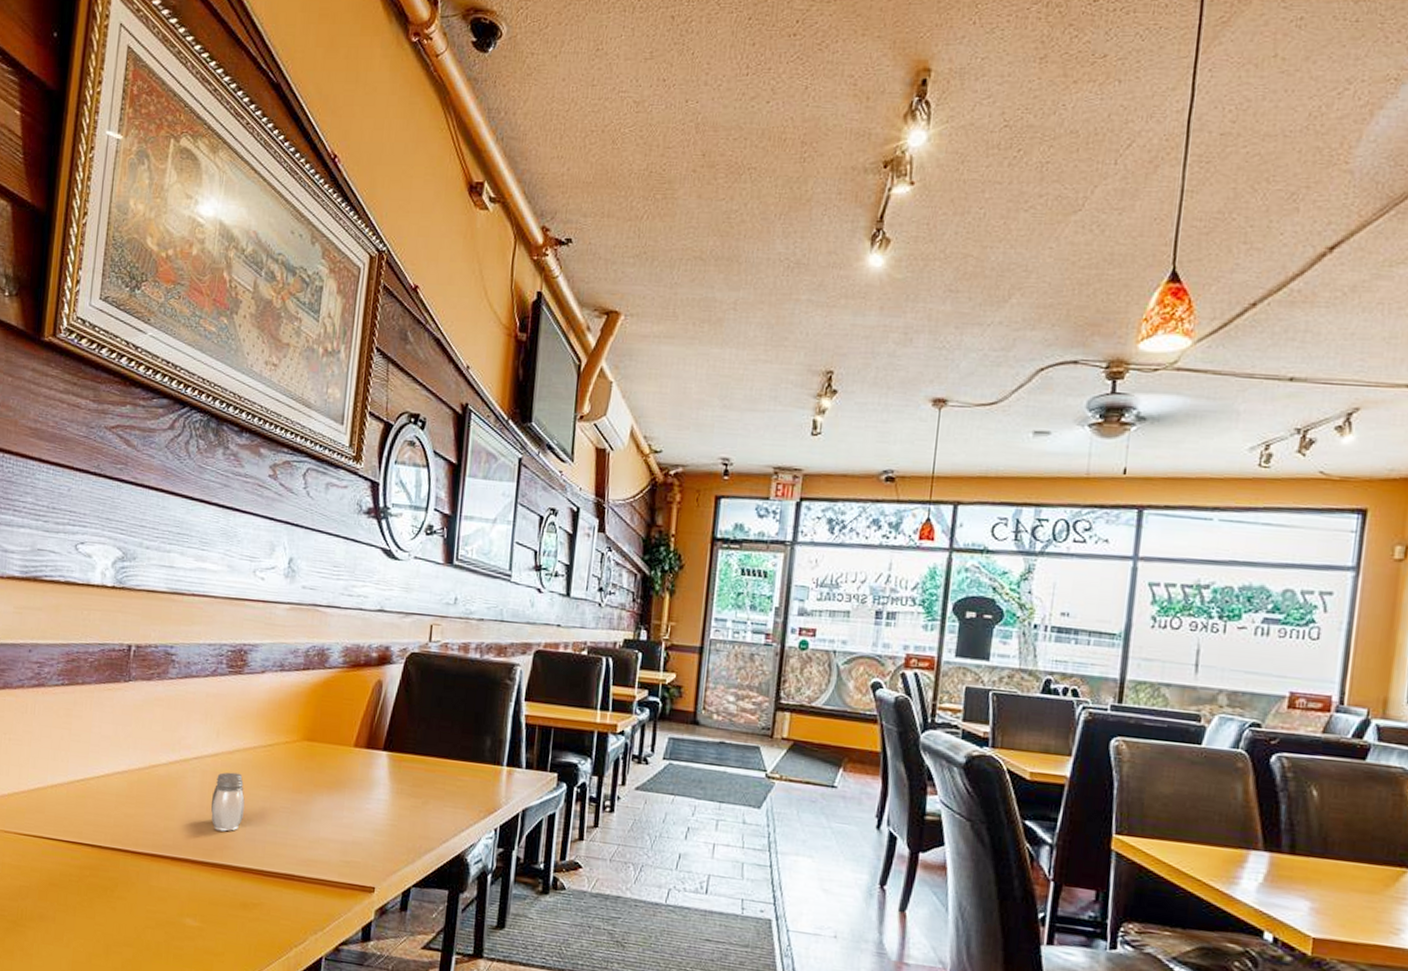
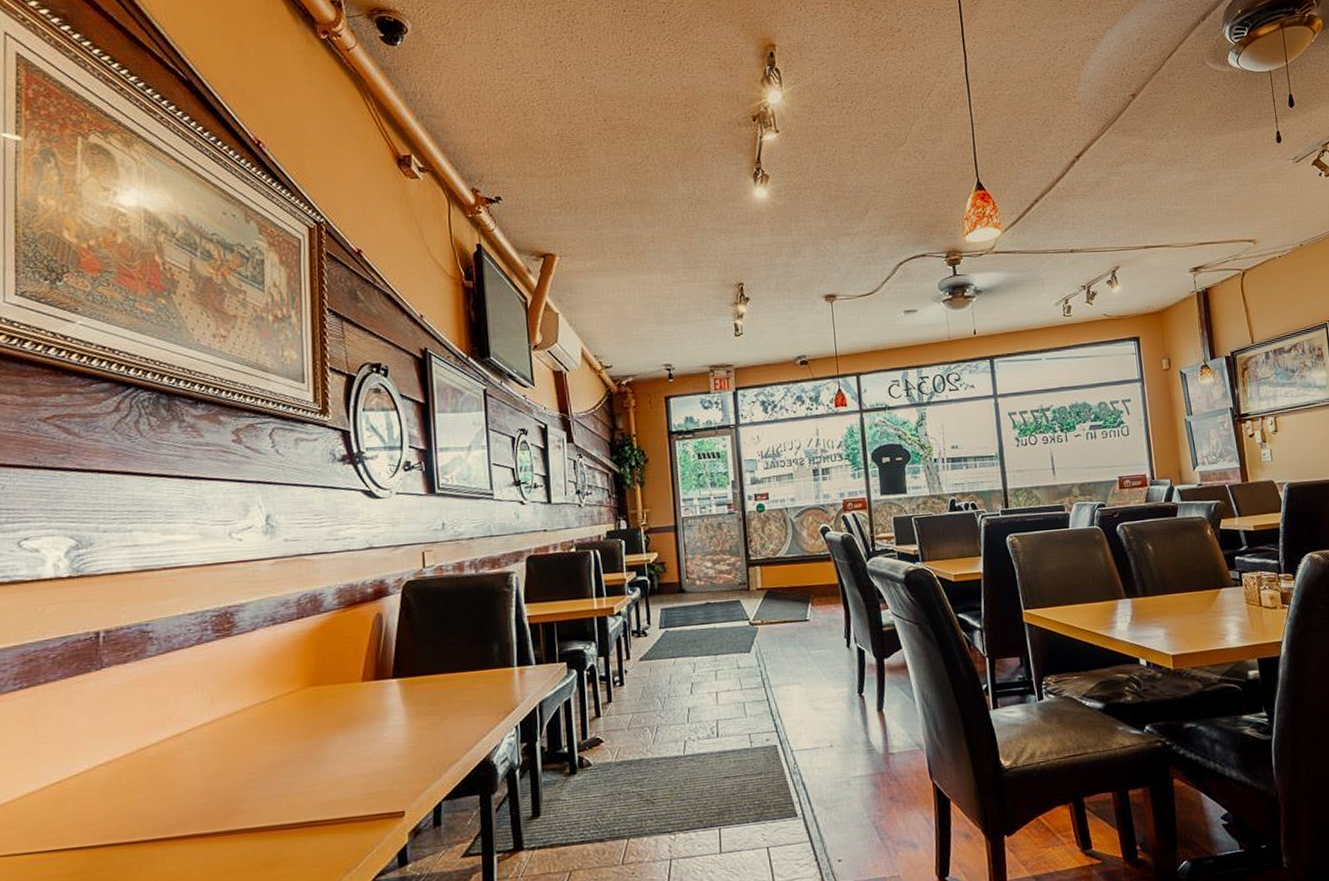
salt and pepper shaker: present [211,772,245,832] -> none [214,734,253,797]

